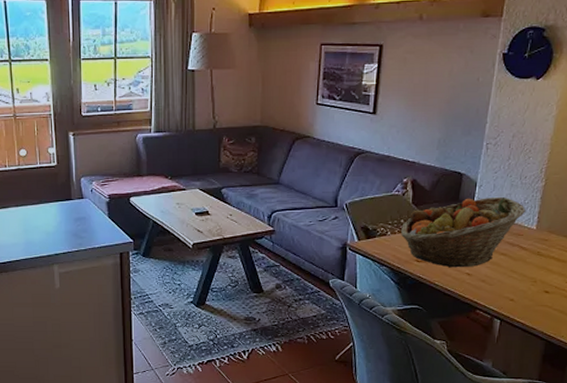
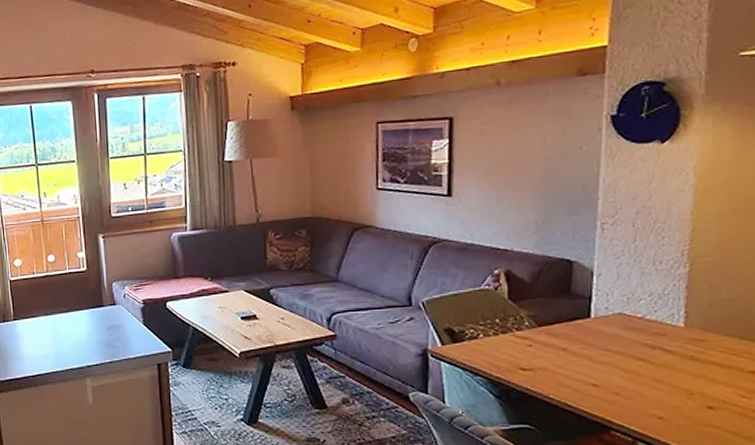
fruit basket: present [401,197,527,268] -> none [497,288,668,377]

